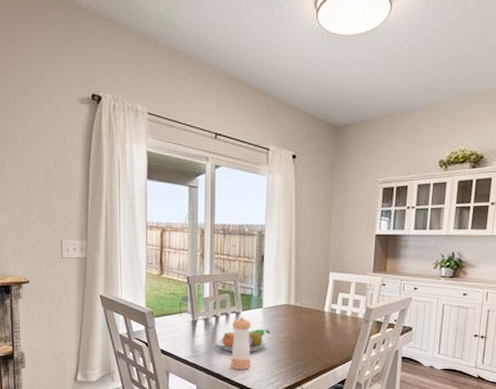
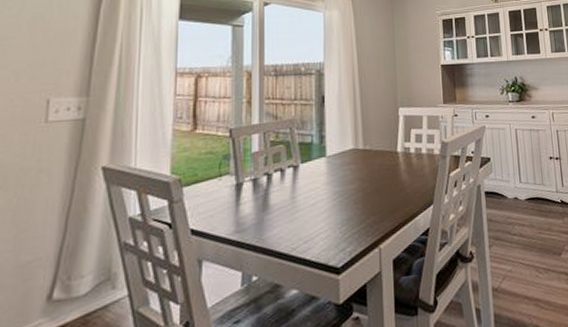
fruit bowl: present [215,328,270,352] -> none [267,181,337,218]
pepper shaker: present [231,317,252,370] -> none [288,171,315,240]

